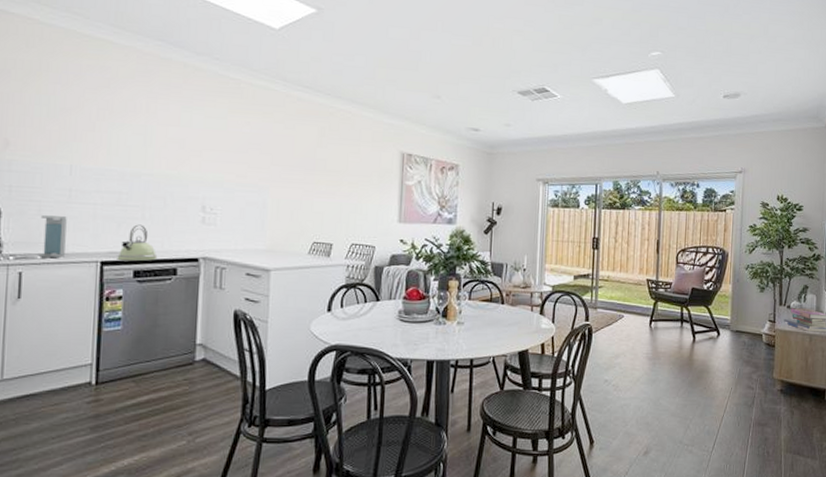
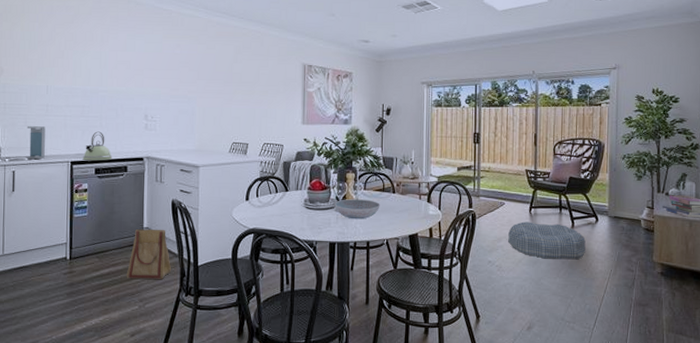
shopping bag: none [171,346,232,409] -> present [126,229,172,280]
dish: none [434,310,487,334] -> present [334,199,380,220]
dog bed: none [626,336,707,378] -> present [508,221,586,260]

